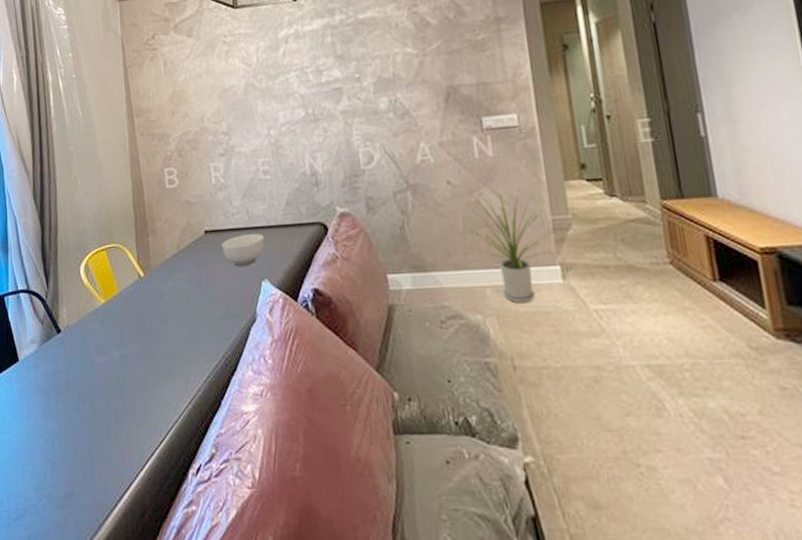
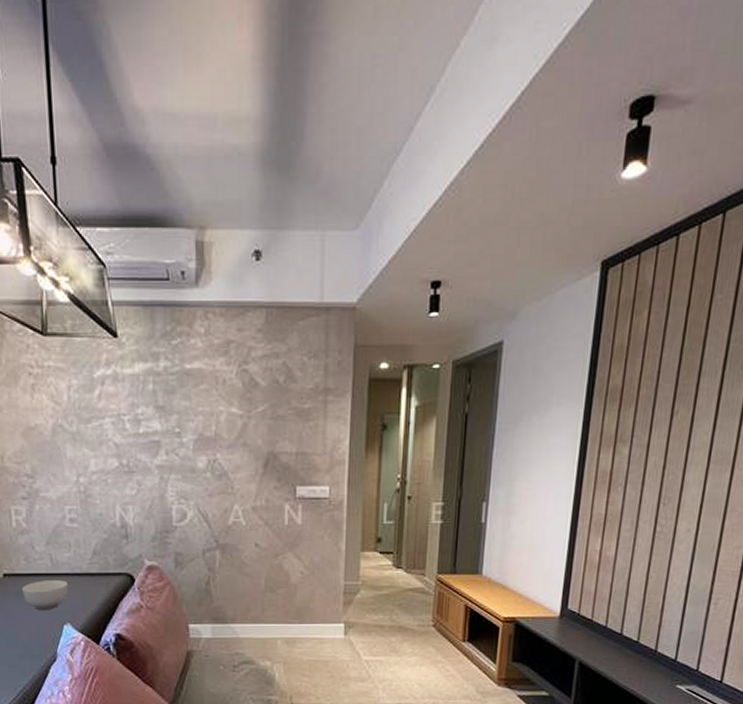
house plant: present [472,188,554,304] -> none [275,555,343,653]

